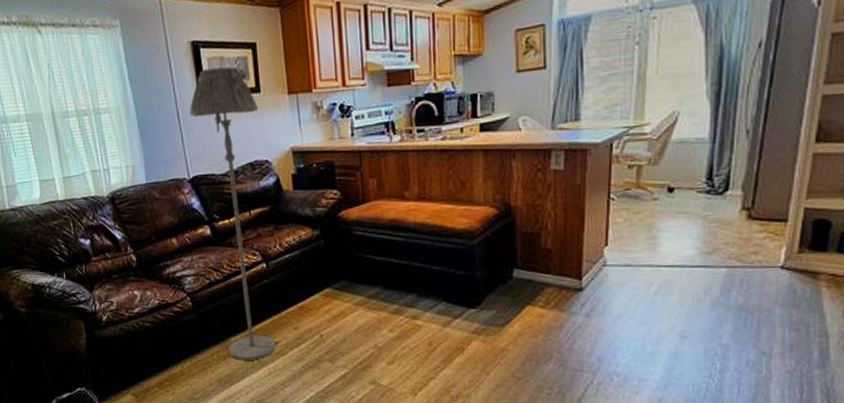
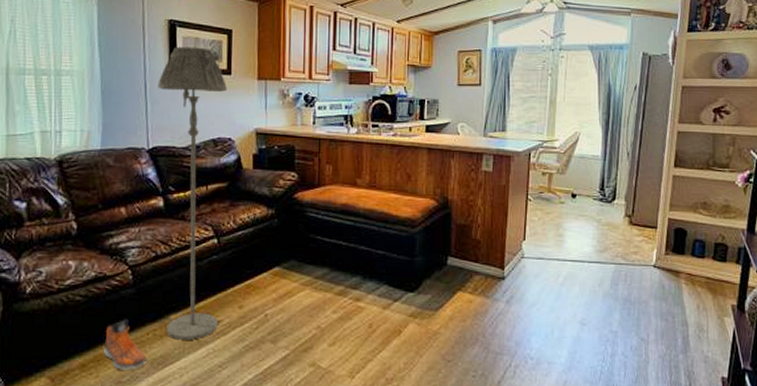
sneaker: none [175,343,215,388] -> present [104,319,147,370]

